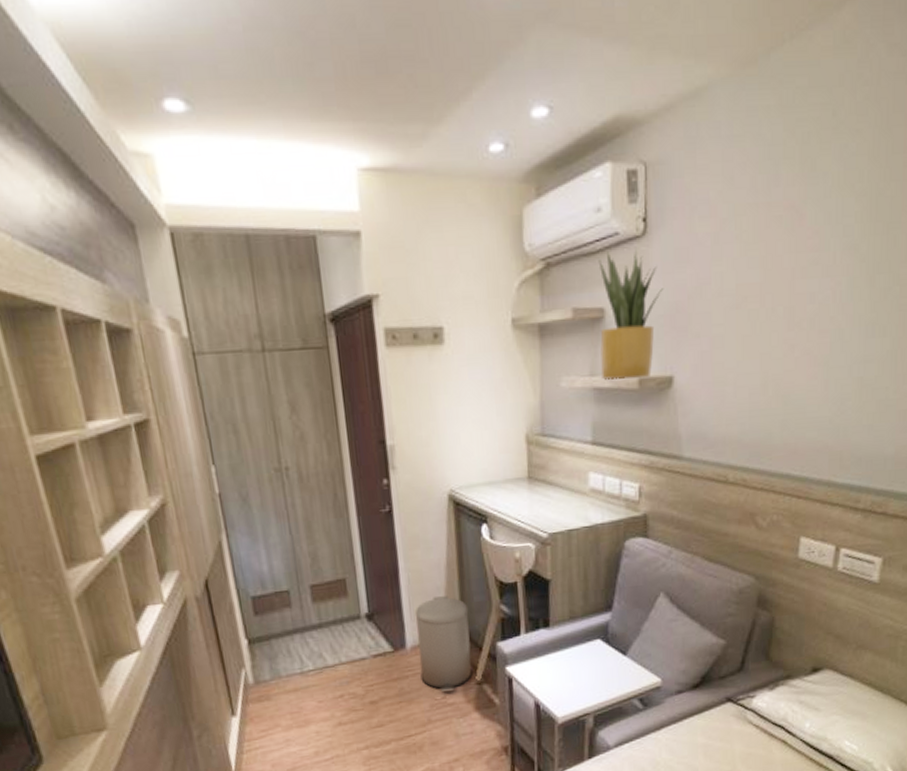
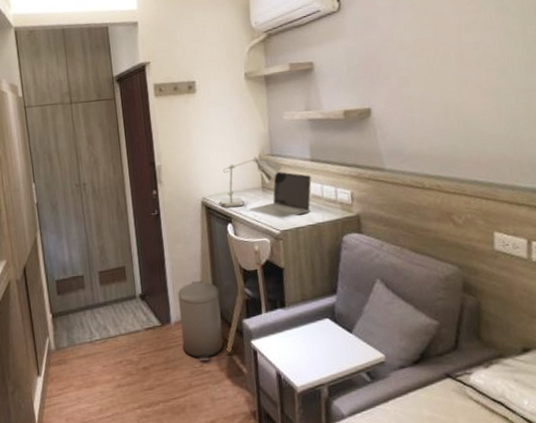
desk lamp: none [470,435,555,503] -> present [218,156,282,207]
laptop: none [509,457,591,519] -> present [248,172,312,219]
planter: present [598,250,664,380] -> none [306,21,358,113]

